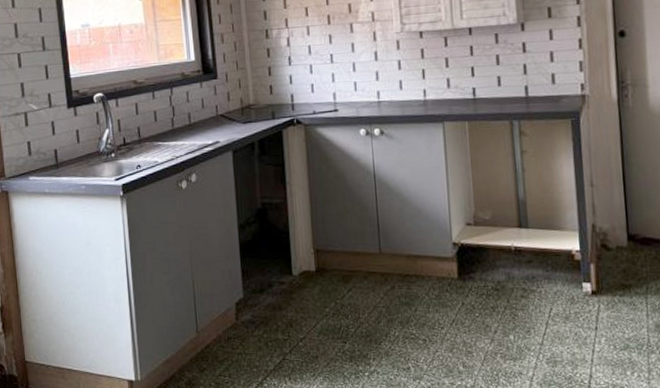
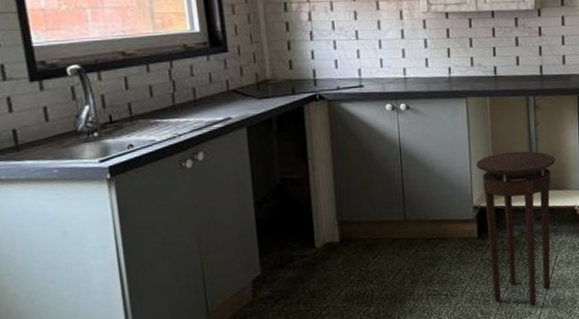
stool: none [455,182,547,366] -> present [477,151,556,307]

